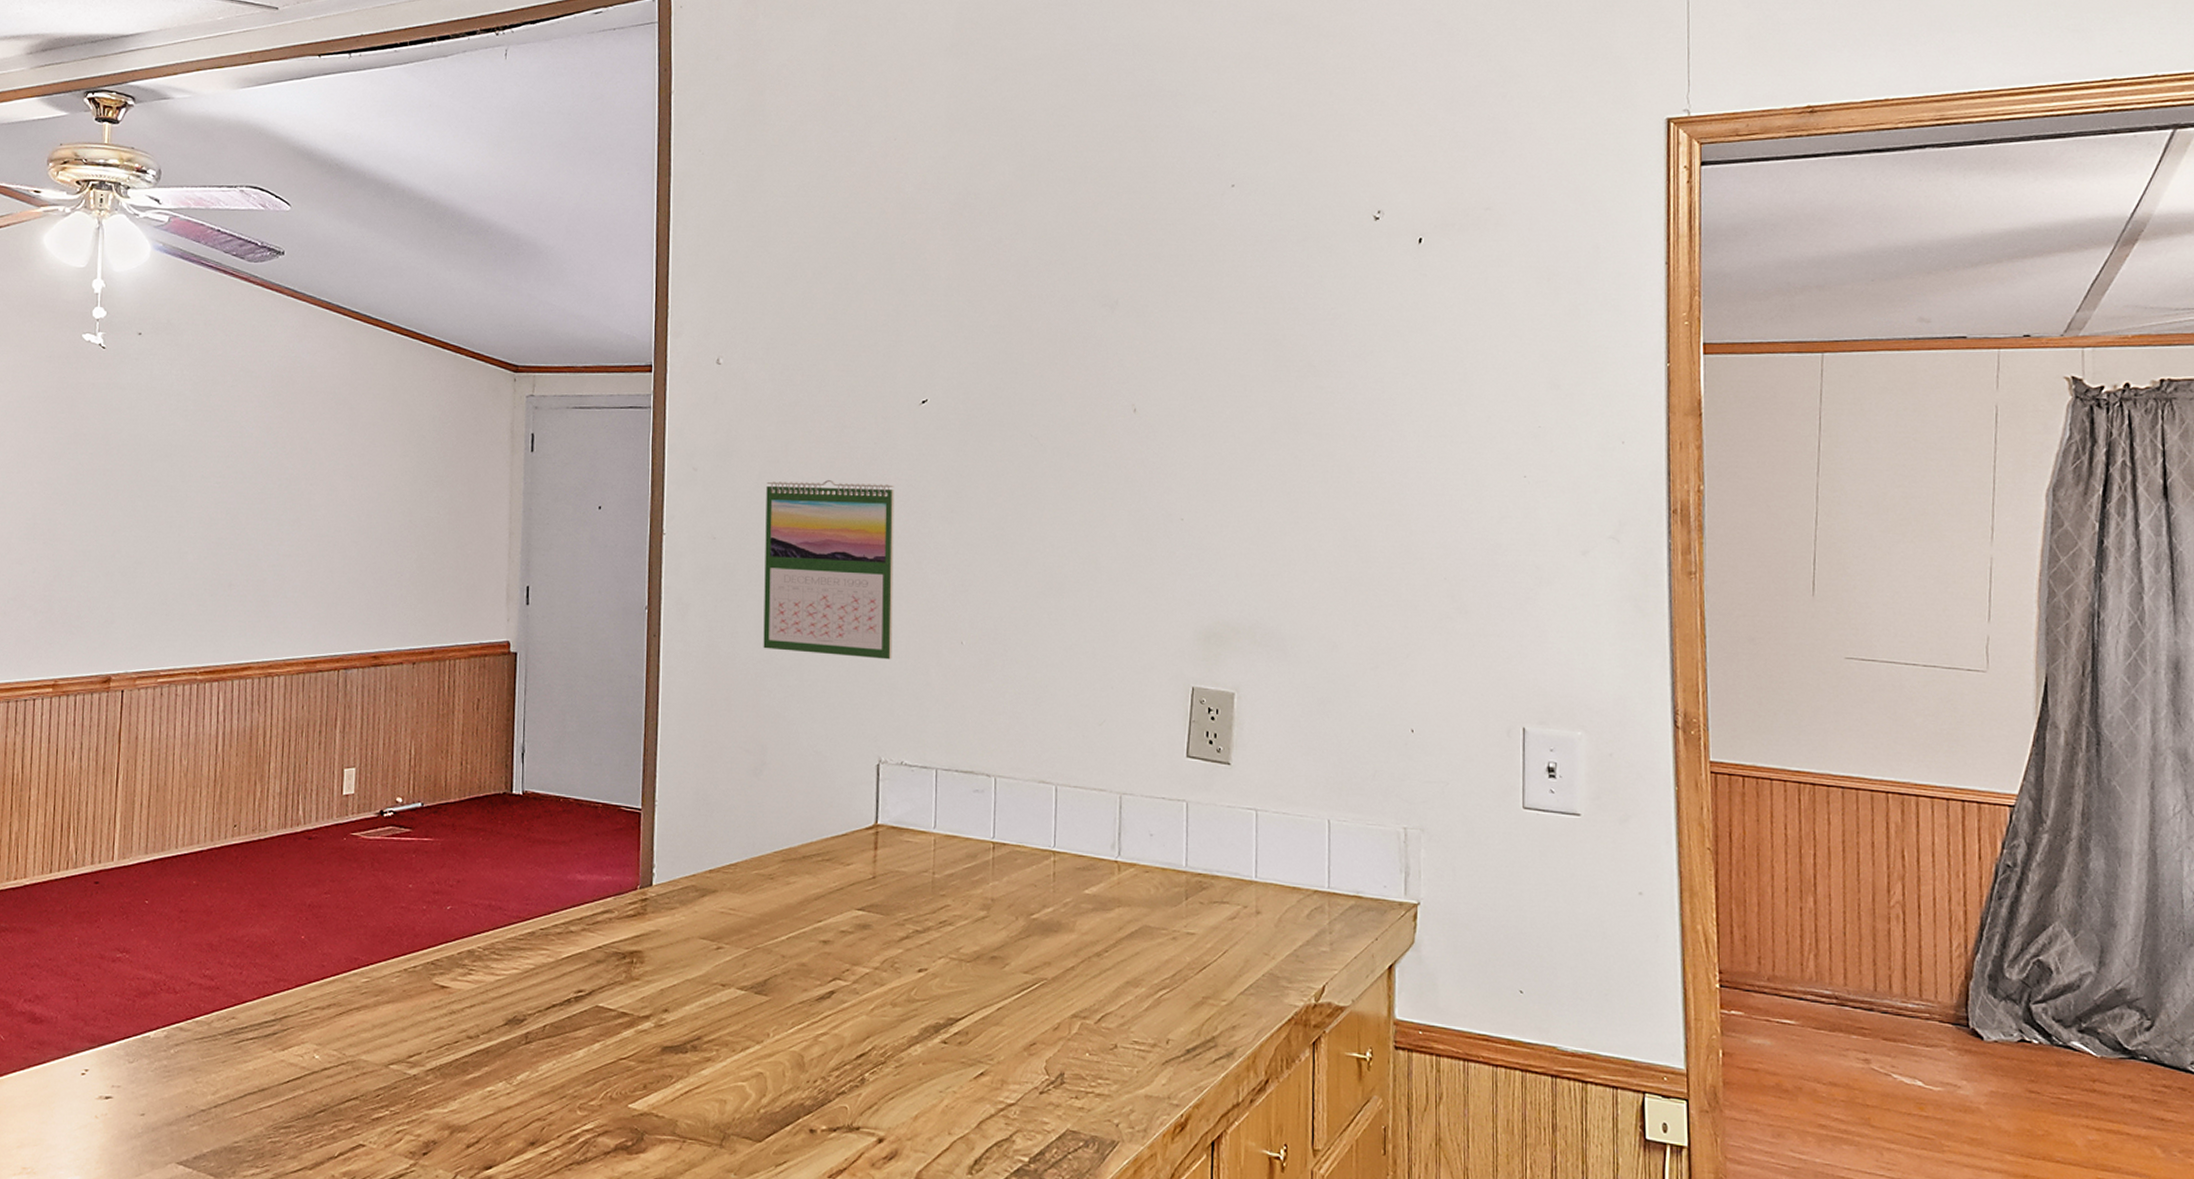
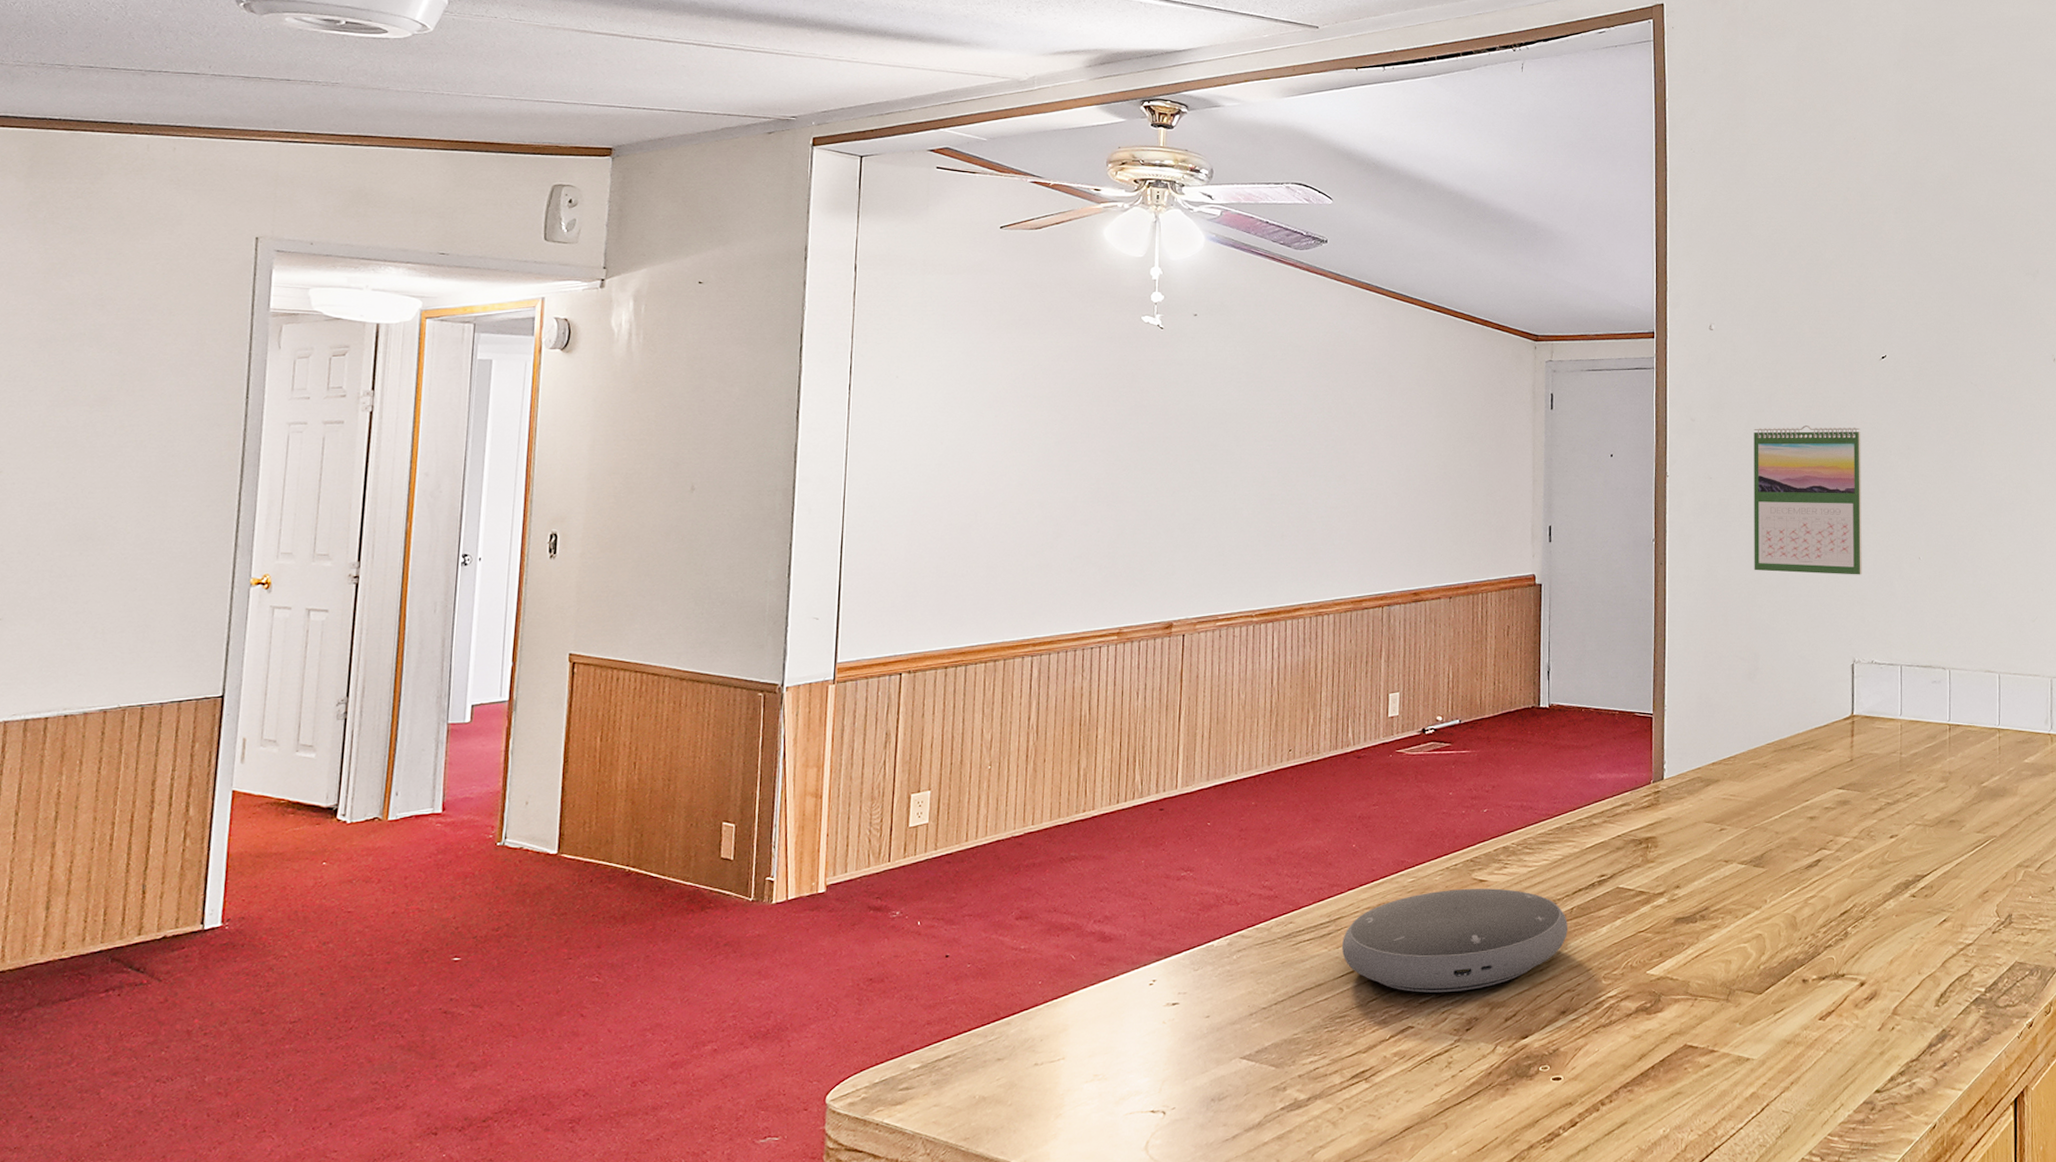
speaker: none [287,994,539,1110] -> present [1341,888,1567,993]

